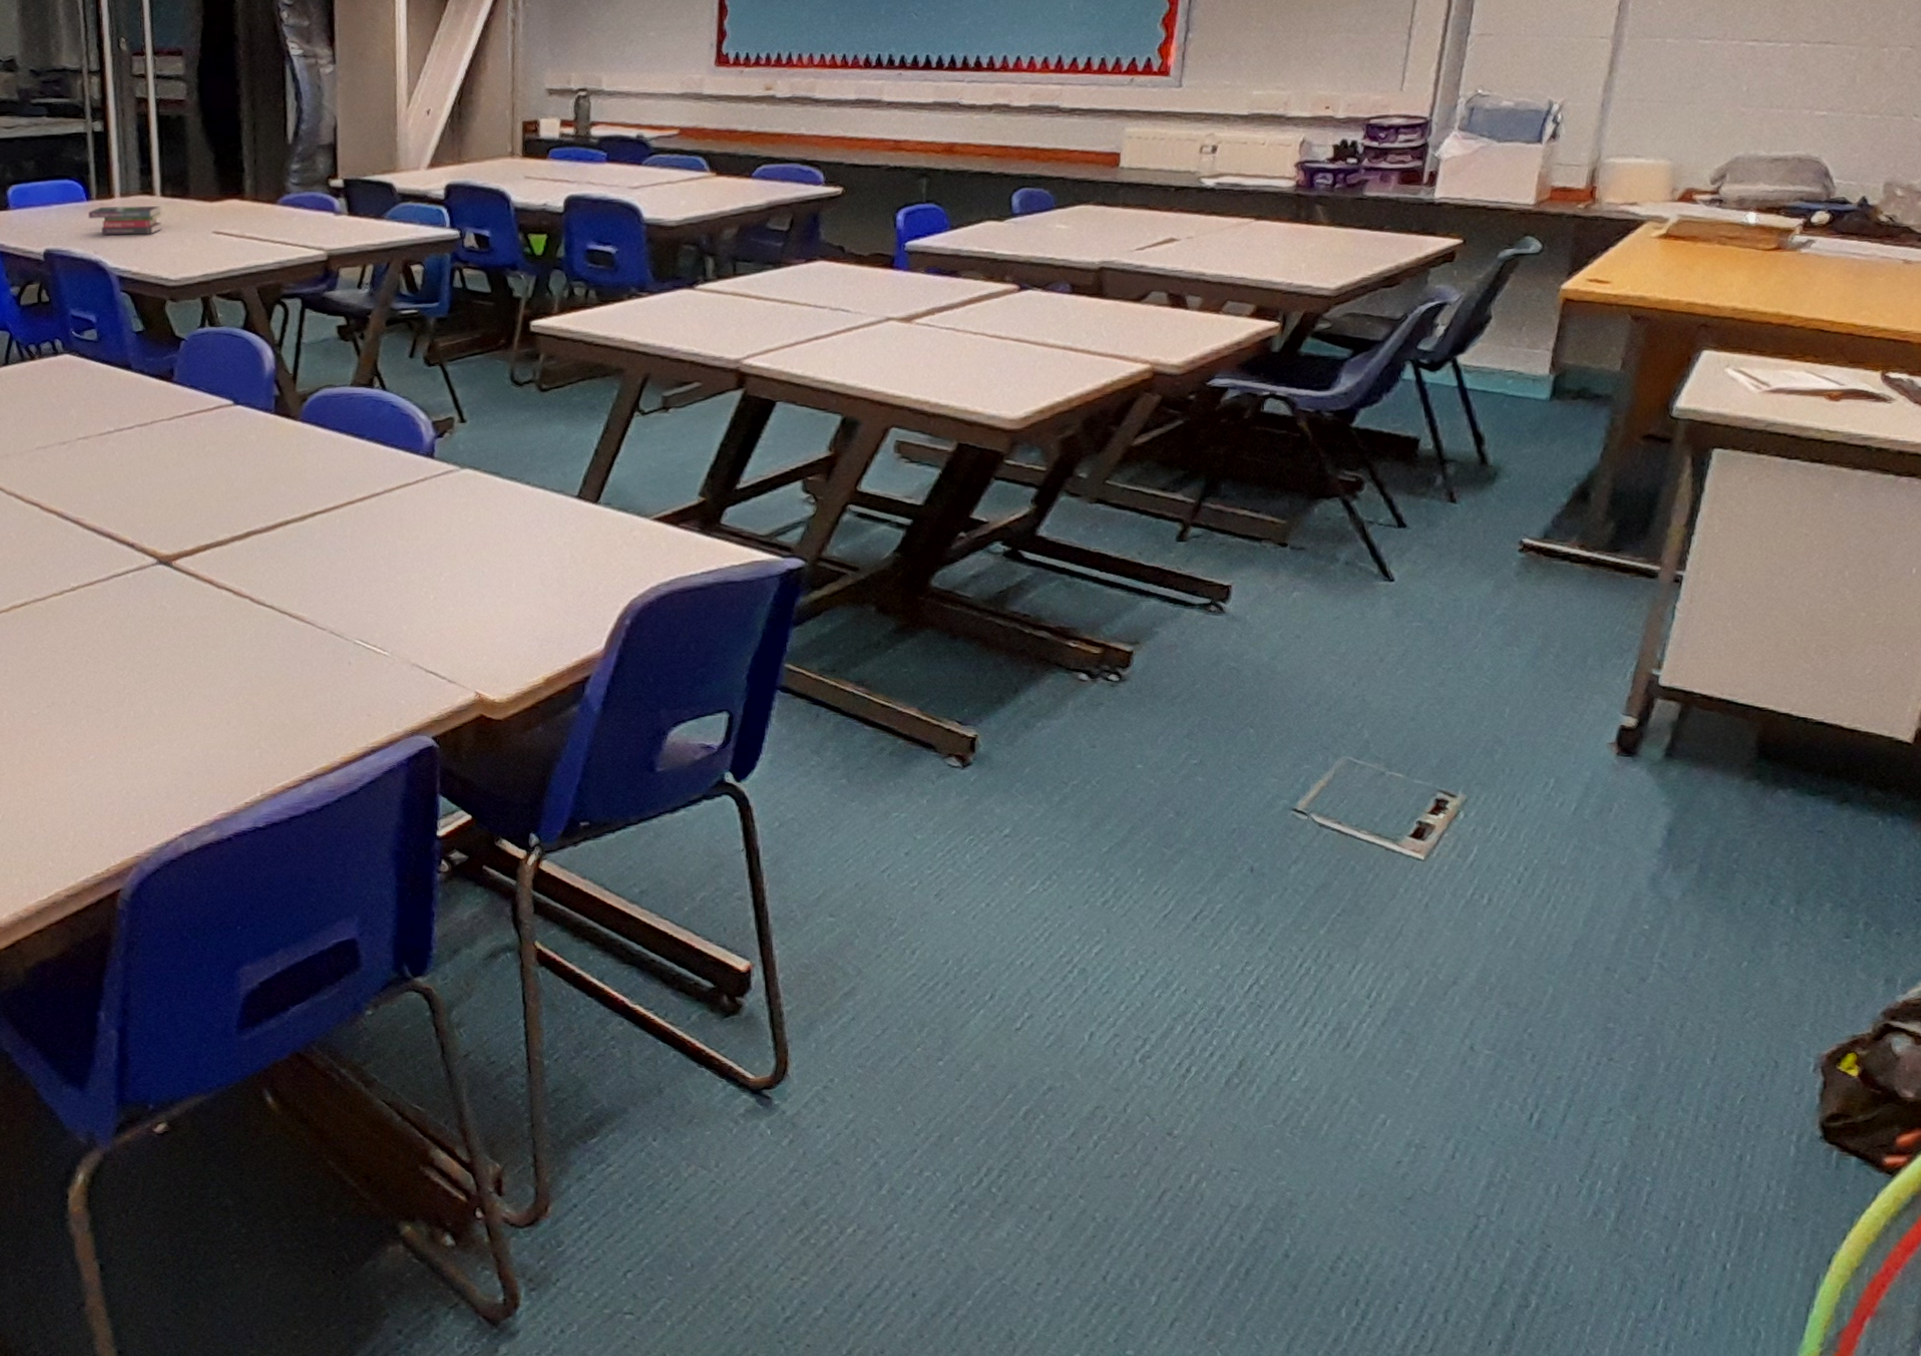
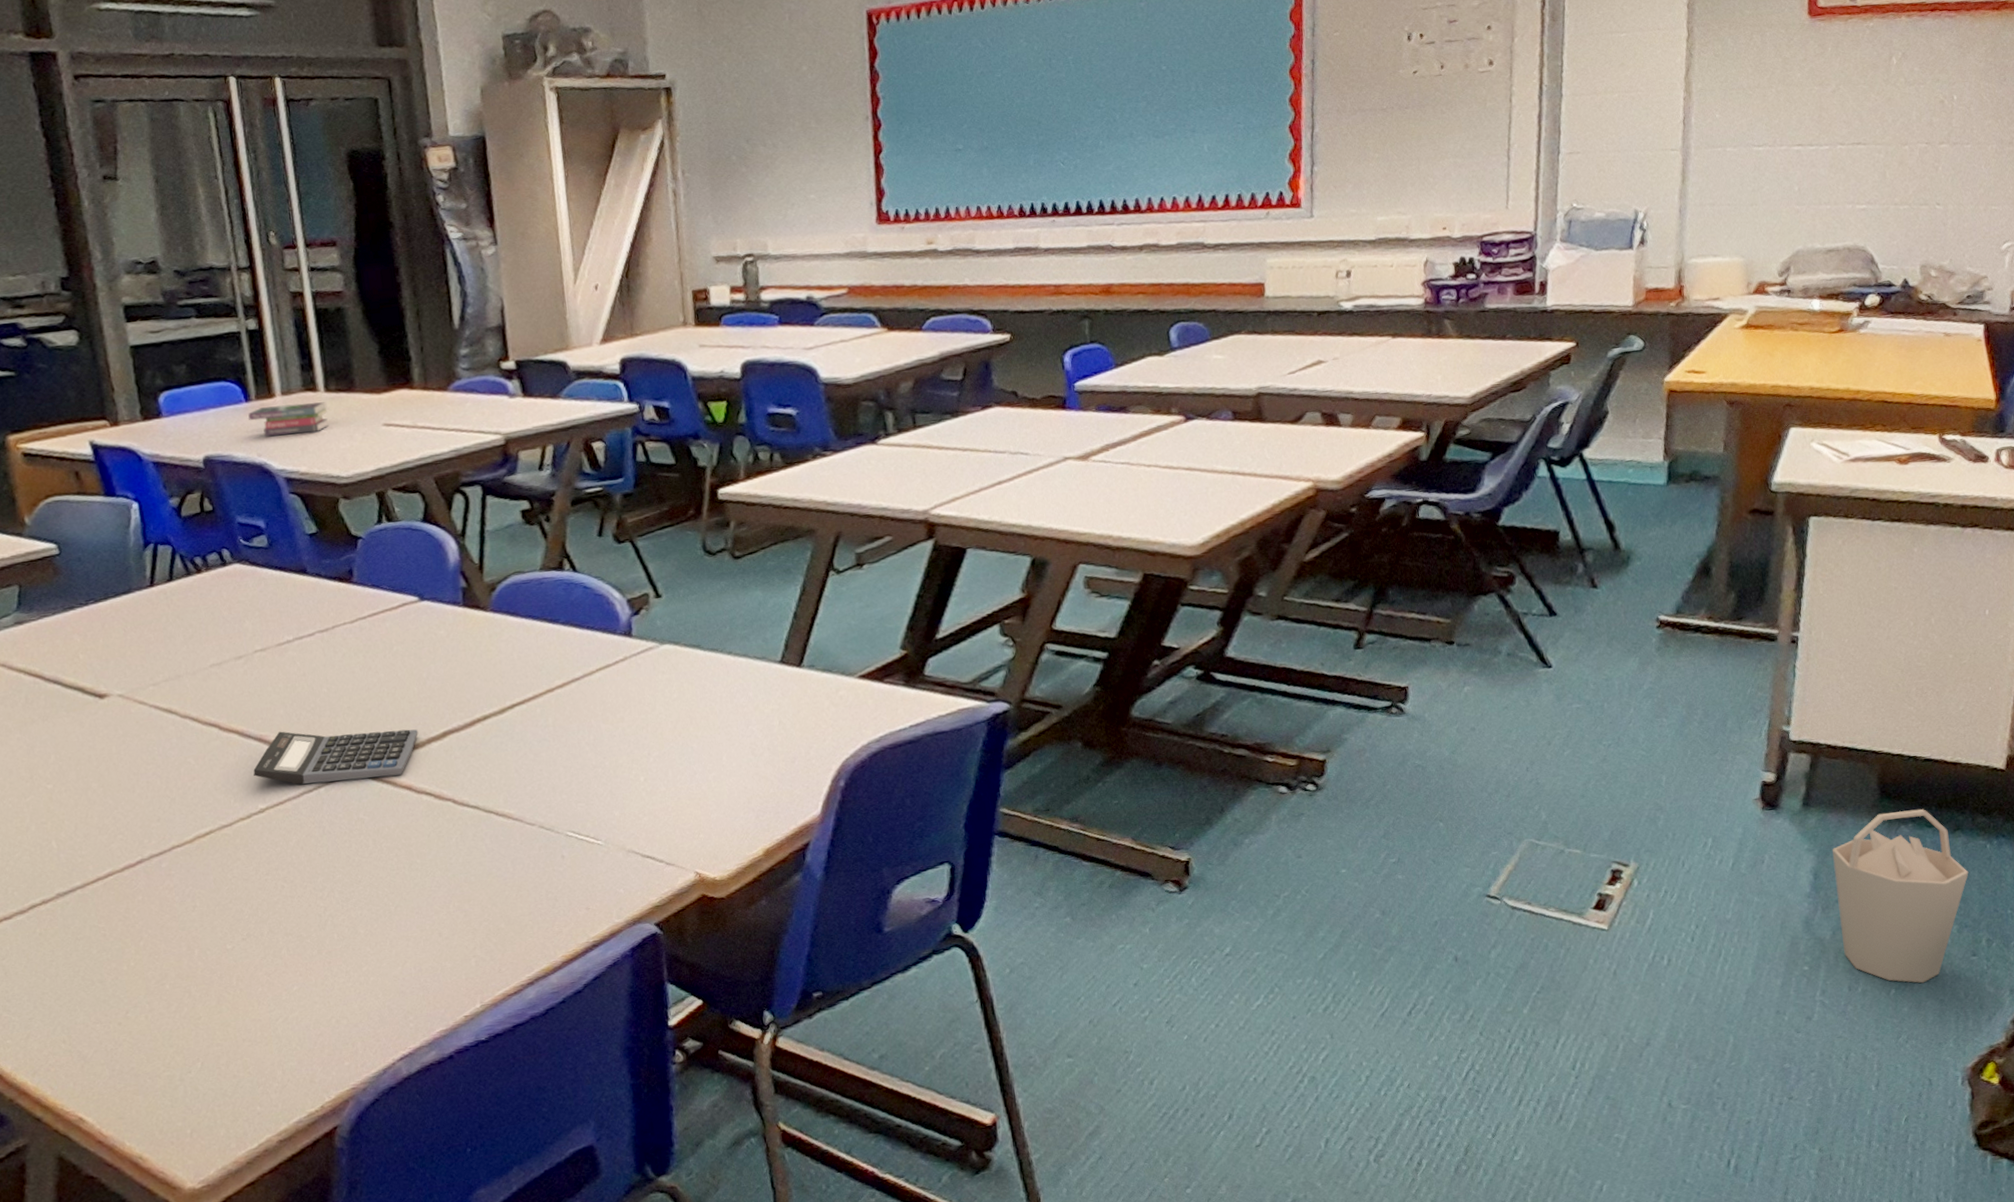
calculator: none [68,516,223,569] -> present [253,729,418,785]
trash bin: none [1693,774,1853,960] -> present [1832,808,1969,983]

